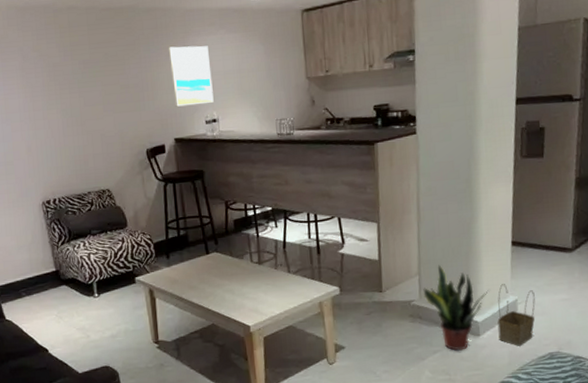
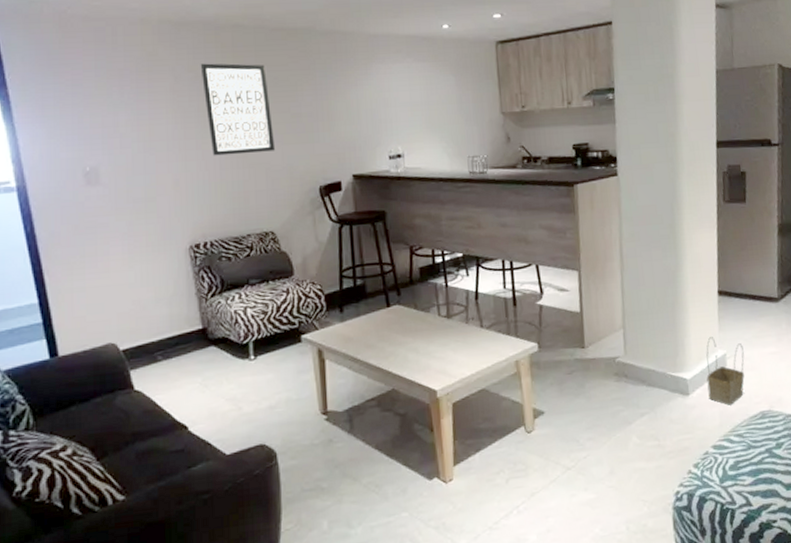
wall art: none [43,42,109,125] -> present [200,63,276,156]
wall art: present [168,45,214,107] -> none [348,73,399,140]
potted plant: present [423,265,490,351] -> none [628,317,697,413]

